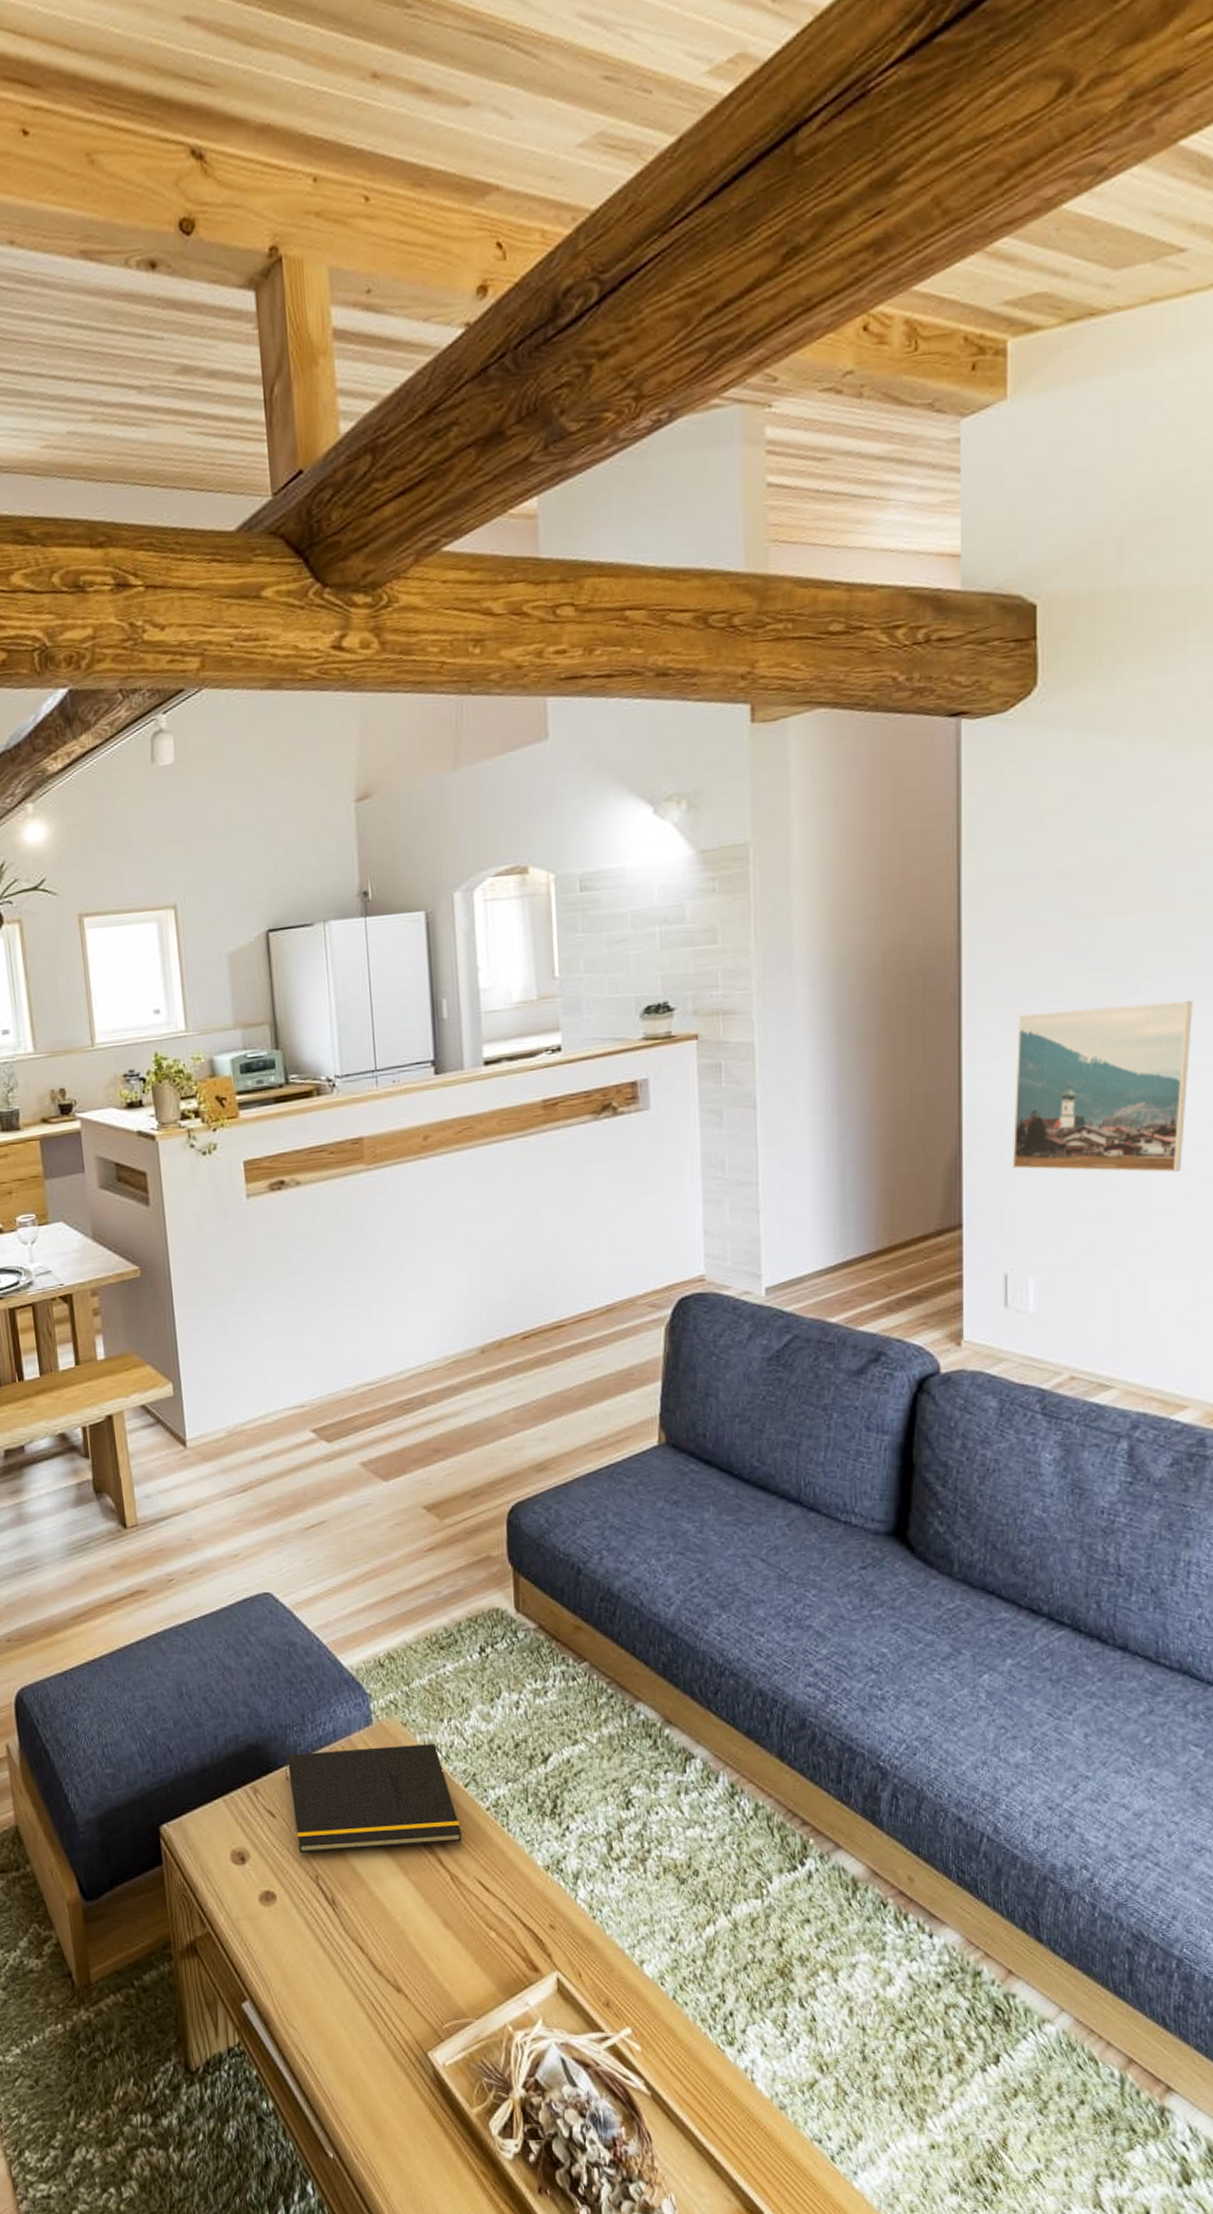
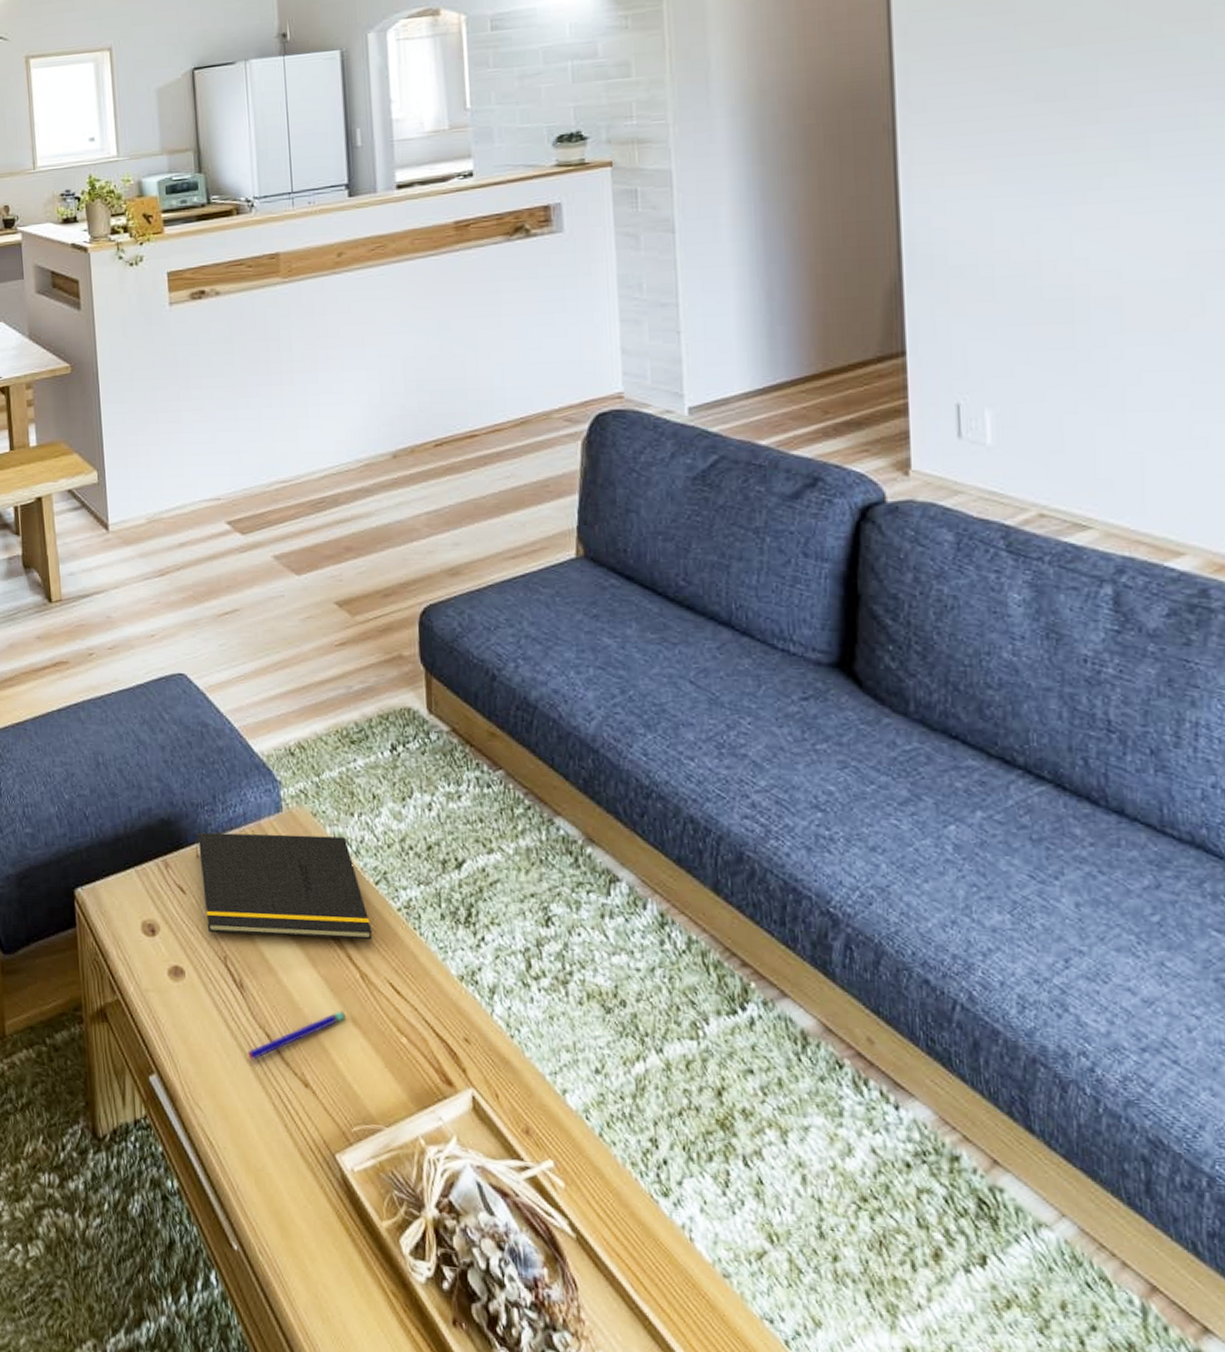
pen: none [340,1914,437,1974] -> present [247,1011,347,1060]
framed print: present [1012,1001,1193,1173] -> none [960,130,1166,305]

